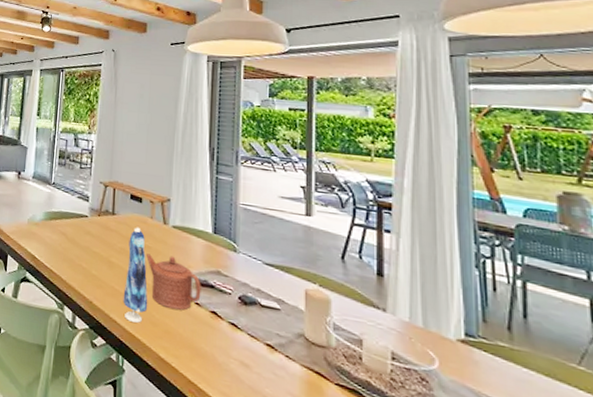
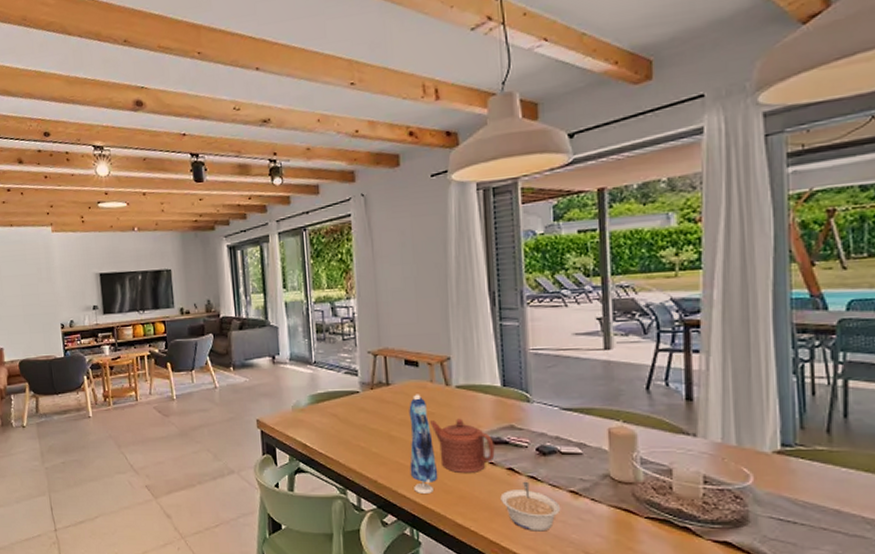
legume: none [202,326,257,381] -> present [500,481,561,532]

